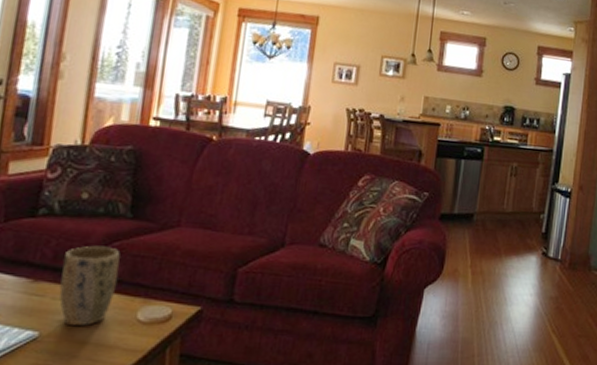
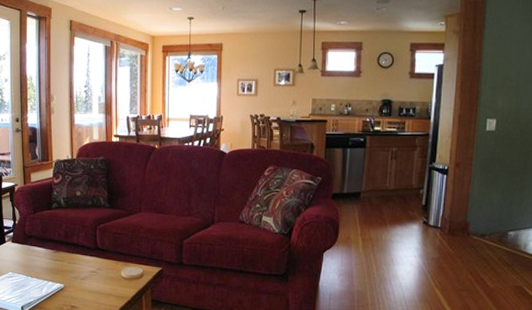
plant pot: present [59,245,120,326] -> none [71,227,106,280]

